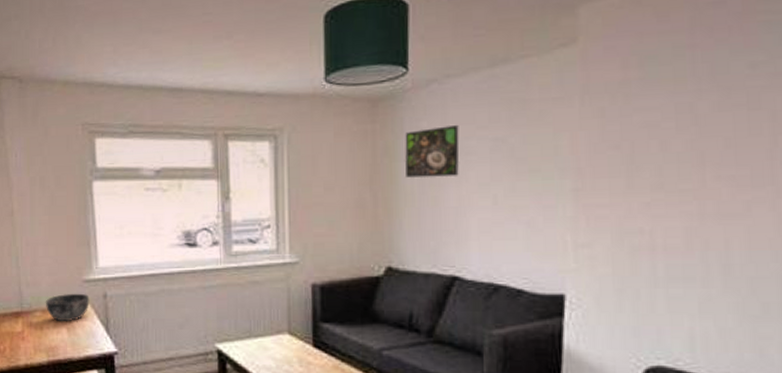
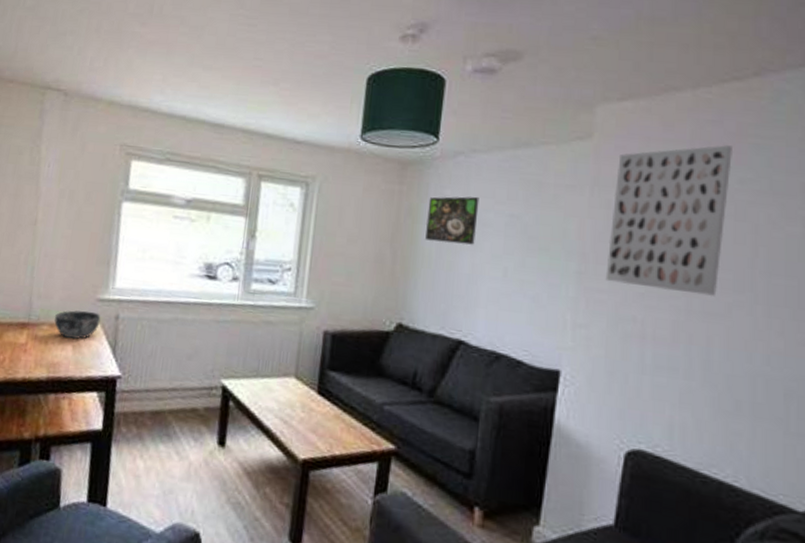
wall art: none [605,27,740,197] -> present [605,145,732,297]

